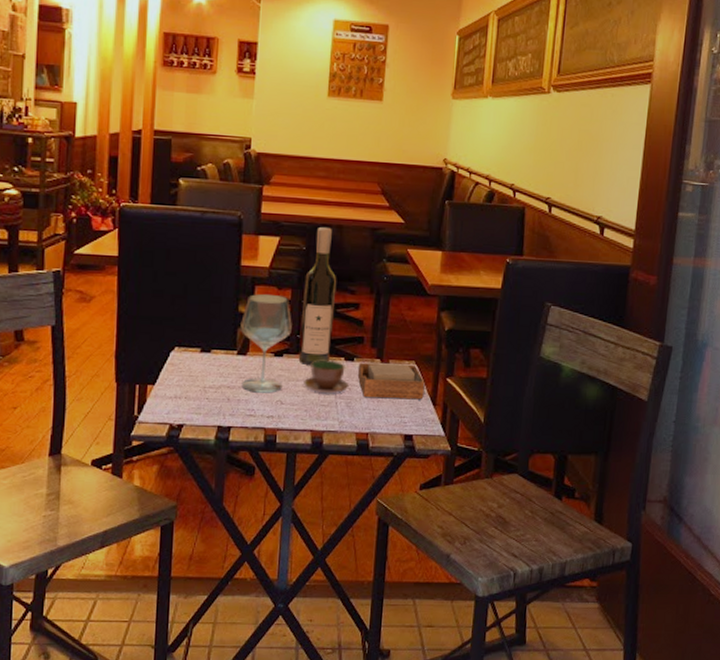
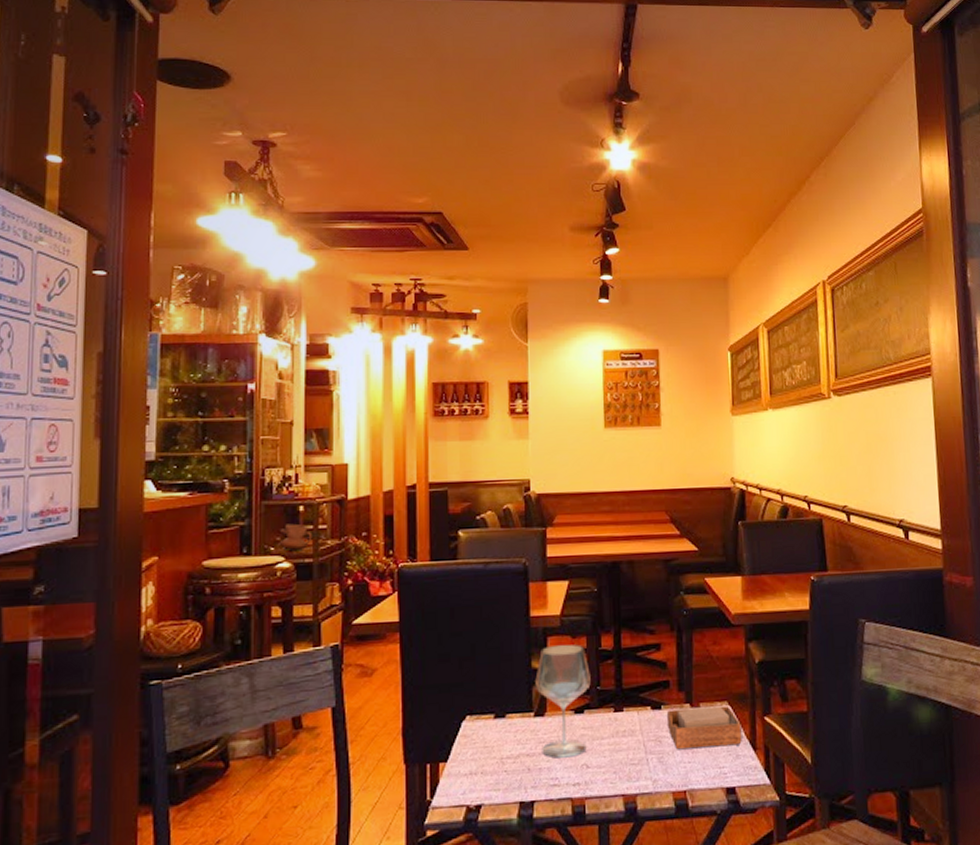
ceramic jug: none [7,153,40,181] -> present [279,523,313,552]
bottle: present [298,227,337,366] -> none [599,565,636,720]
cup: present [304,360,350,394] -> none [609,711,660,751]

